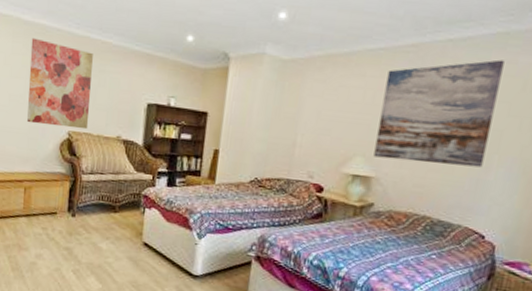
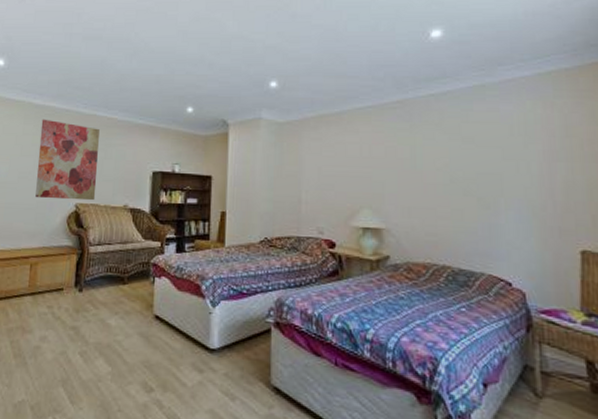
wall art: present [373,59,505,168] -> none [379,109,491,212]

